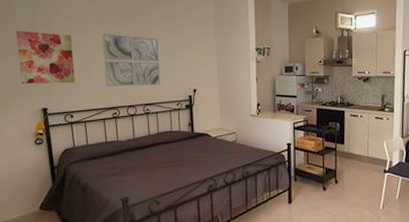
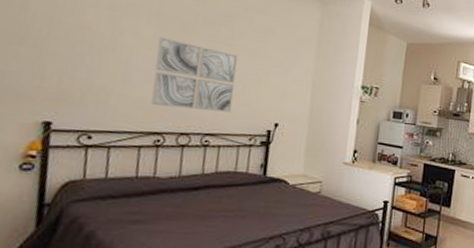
wall art: present [15,30,76,84] -> none [16,12,113,94]

